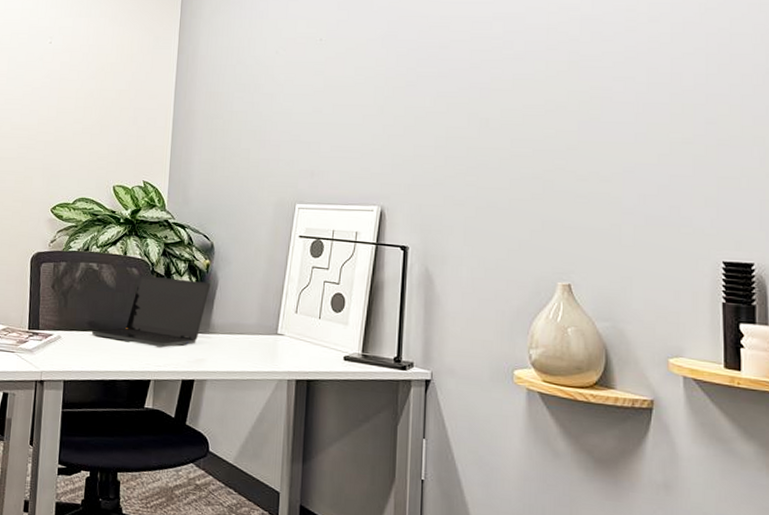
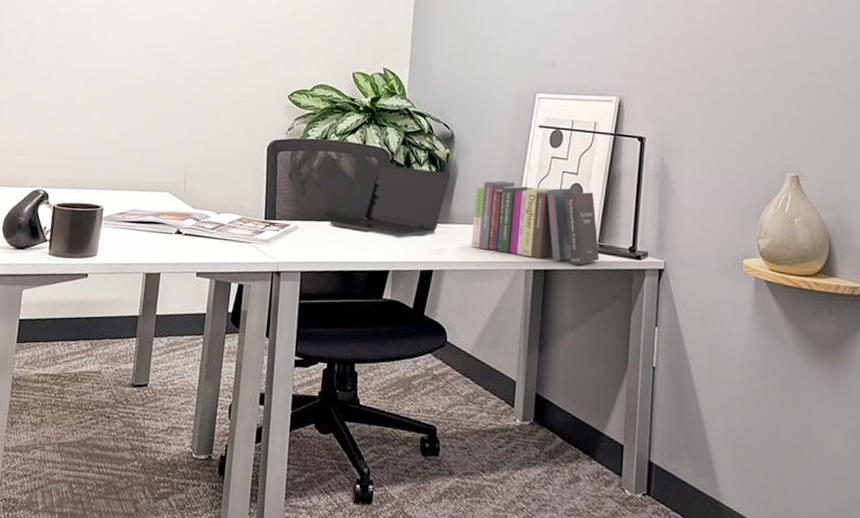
books: none [233,290,364,376] -> present [471,180,600,265]

